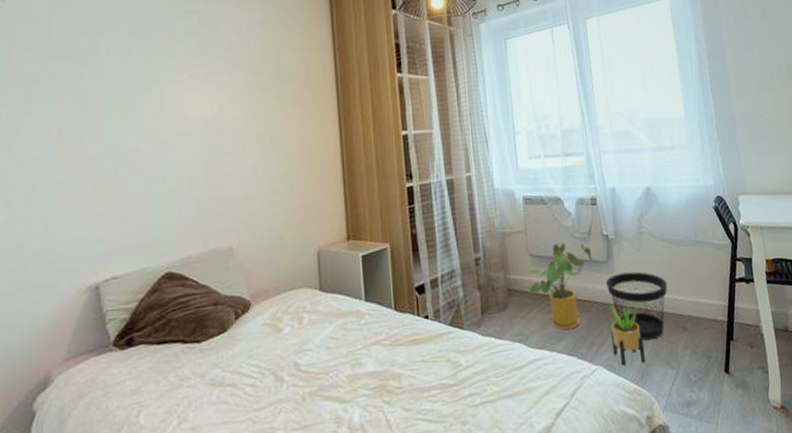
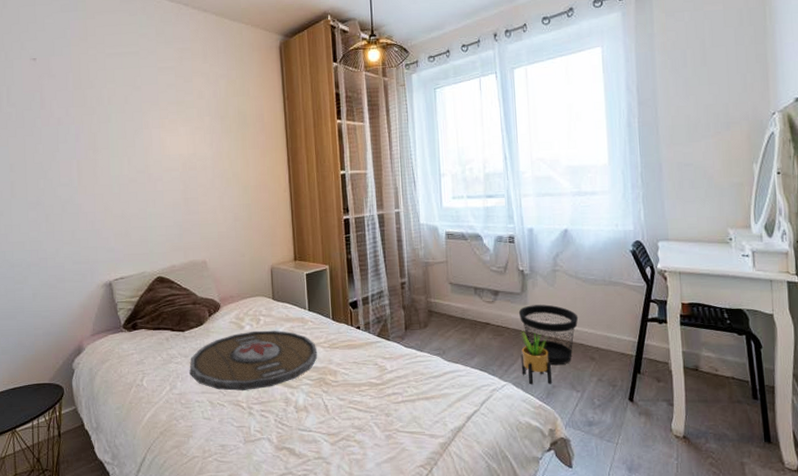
serving tray: none [206,329,377,417] -> present [189,330,318,391]
house plant: present [526,243,593,331] -> none [445,275,508,350]

